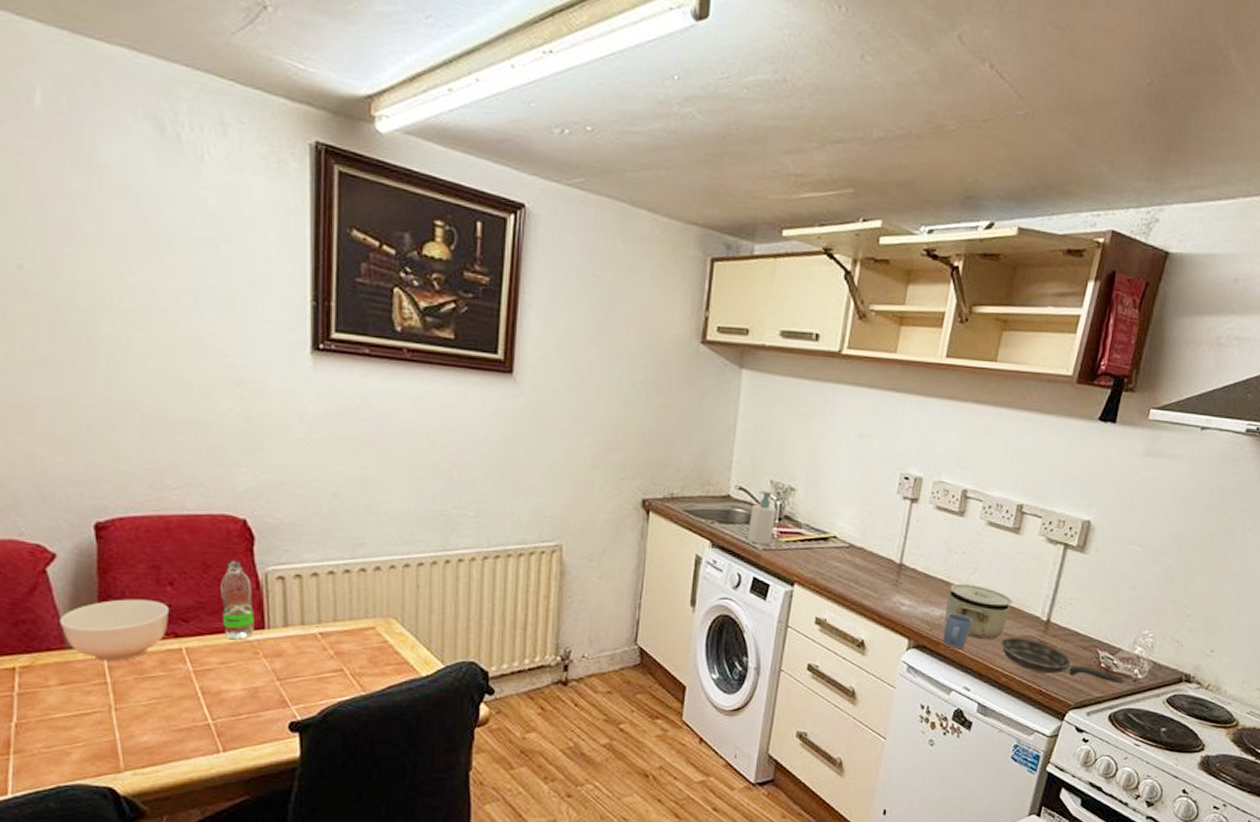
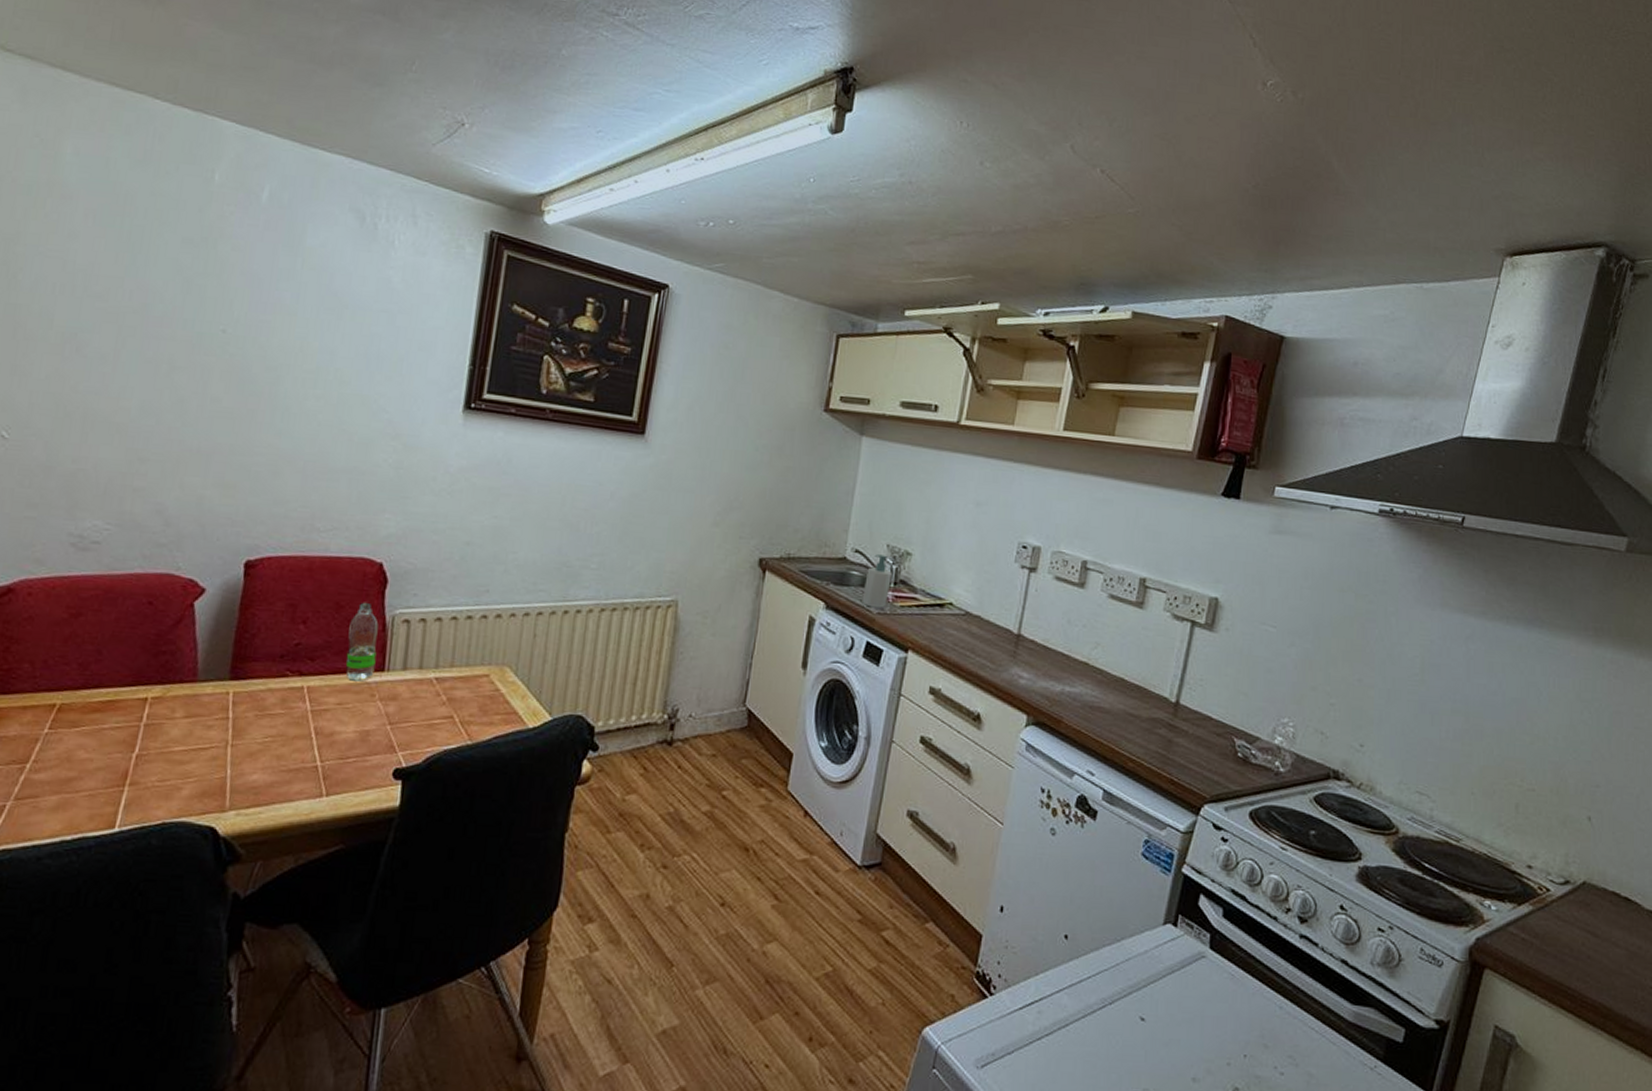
bowl: present [59,599,170,660] -> none [196,635,299,696]
mug: present [942,613,972,649] -> none [1063,689,1095,729]
saucepan: present [944,583,1013,640] -> none [1065,657,1139,721]
frying pan: present [1001,638,1125,684] -> none [1127,719,1266,777]

